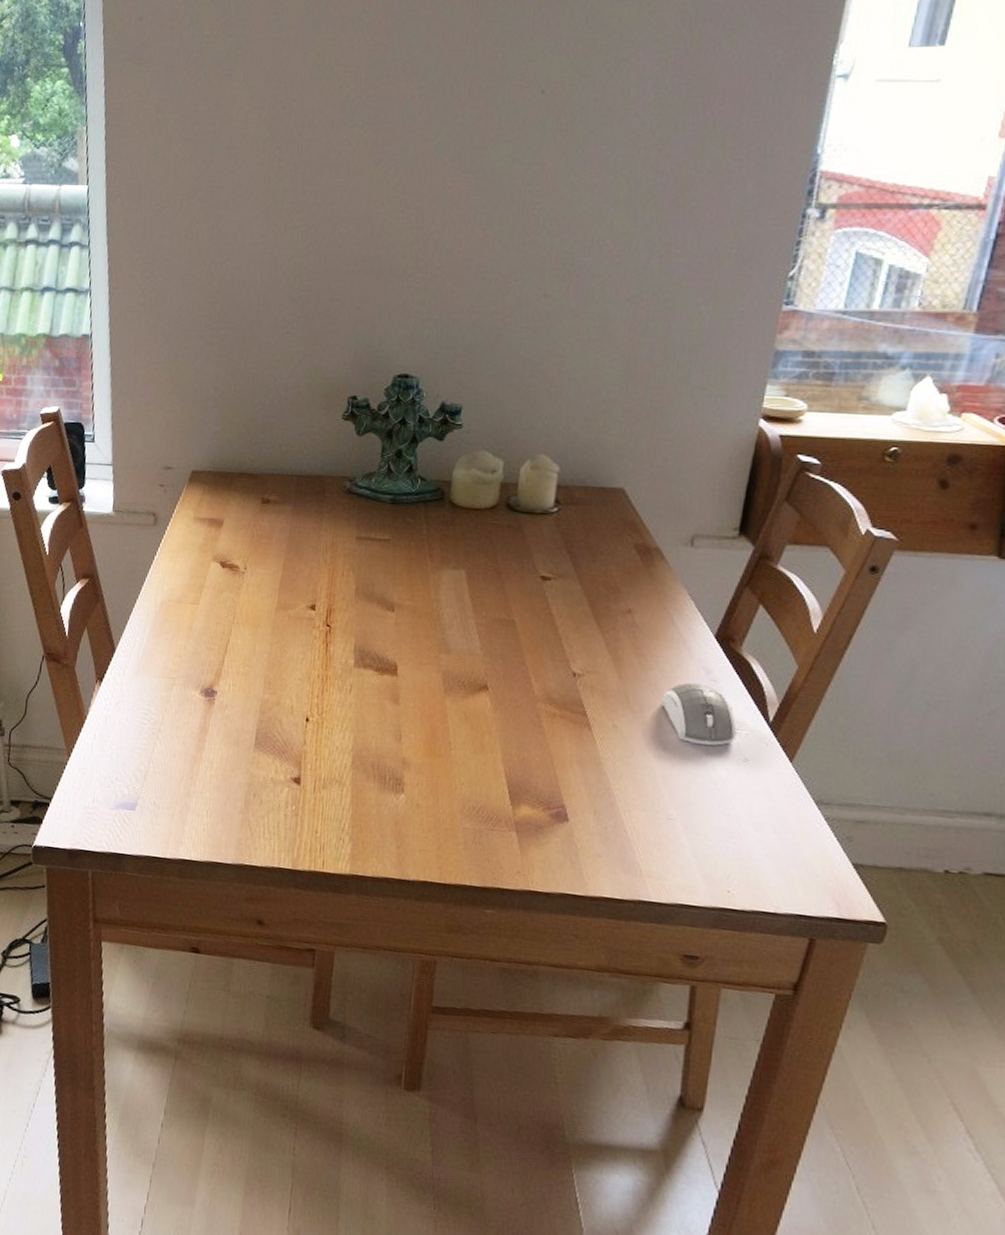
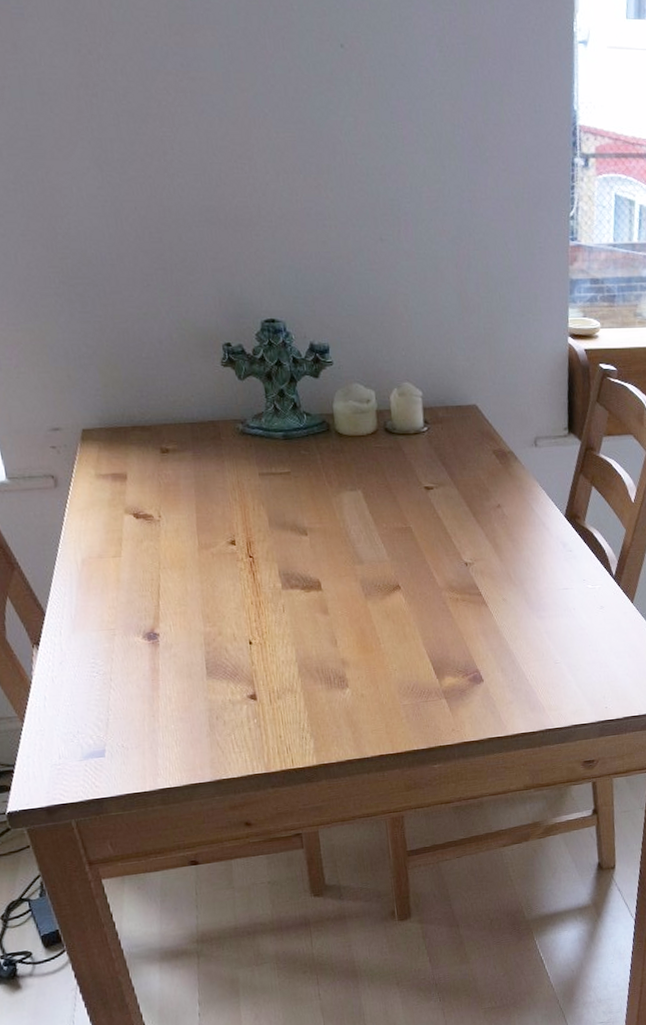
computer mouse: present [661,682,737,746] -> none [535,555,593,603]

